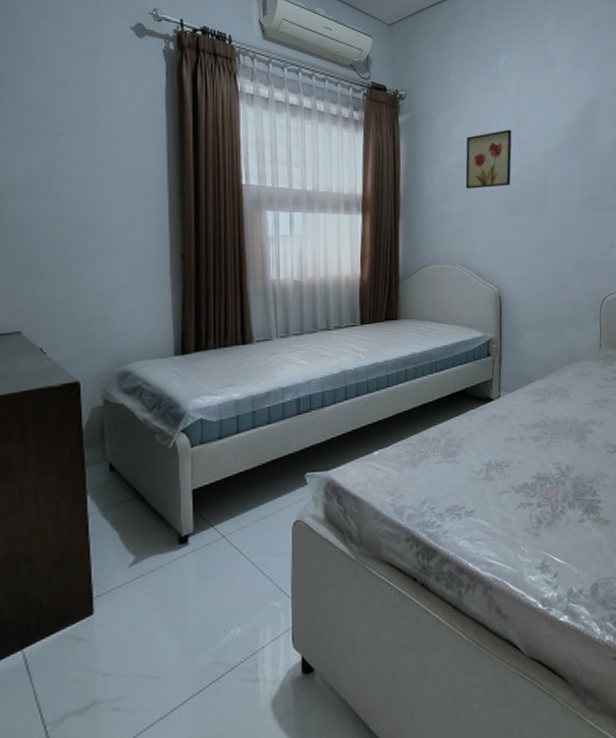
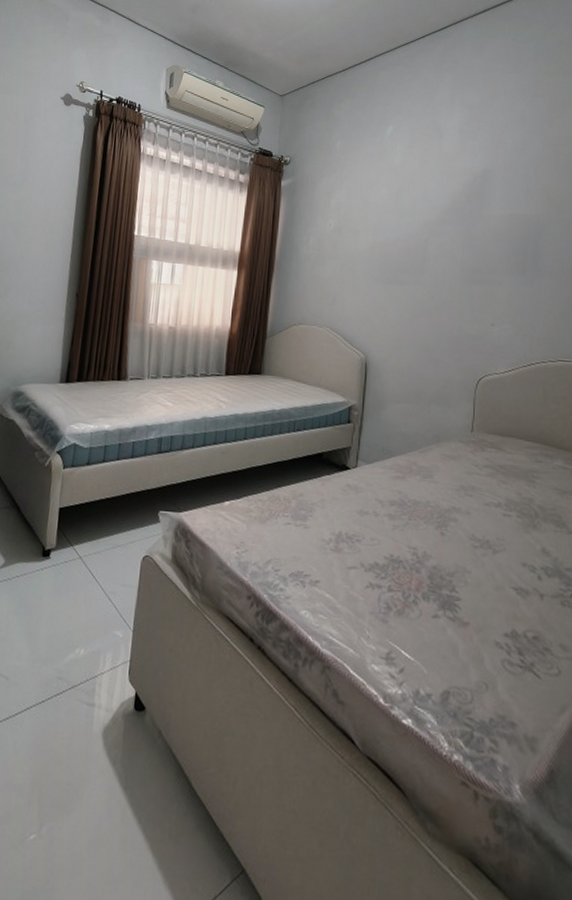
wall art: present [465,129,512,189] -> none [340,197,393,254]

